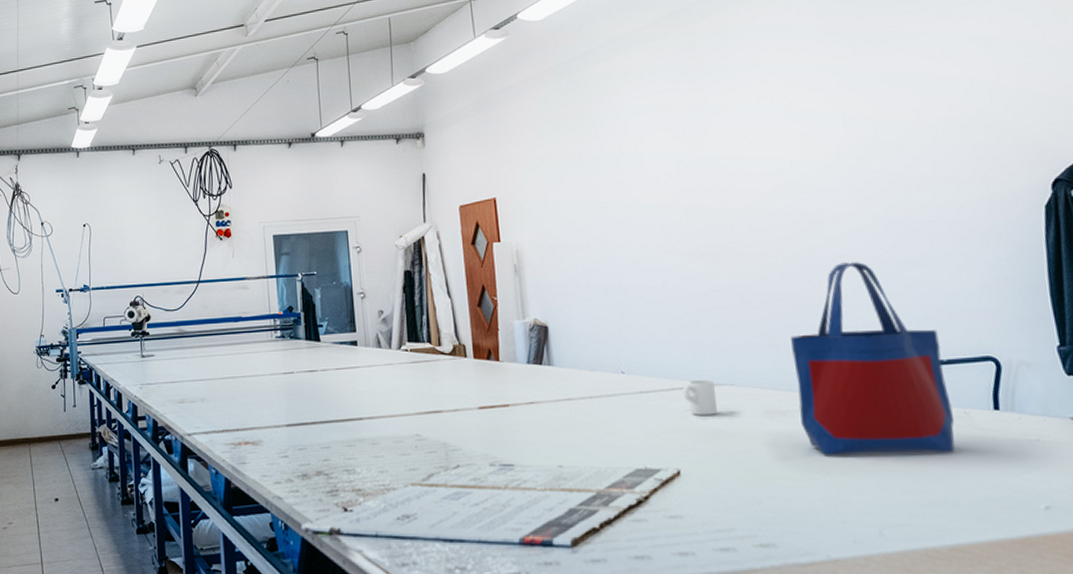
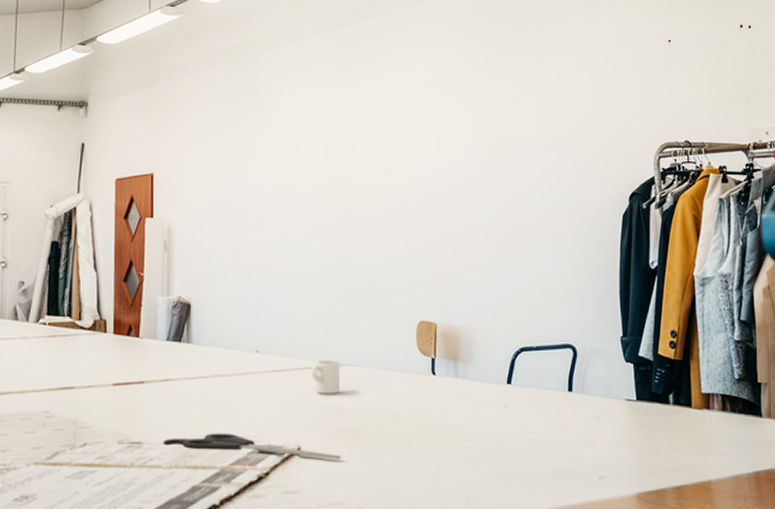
scissors: none [535,455,727,484] -> present [163,433,341,460]
tote bag: present [791,262,955,456] -> none [411,255,536,433]

